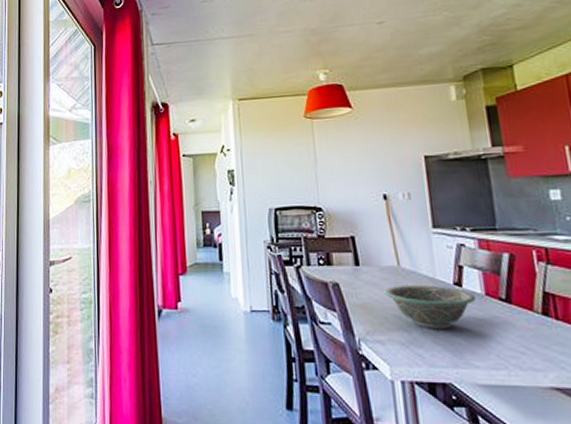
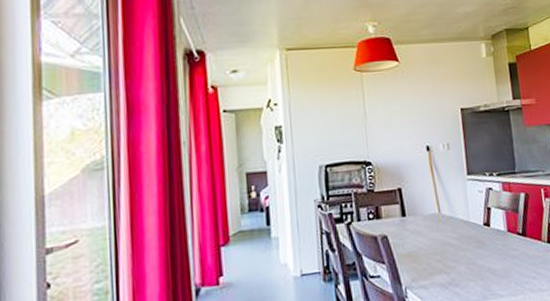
decorative bowl: present [384,284,477,328] -> none [427,227,501,268]

